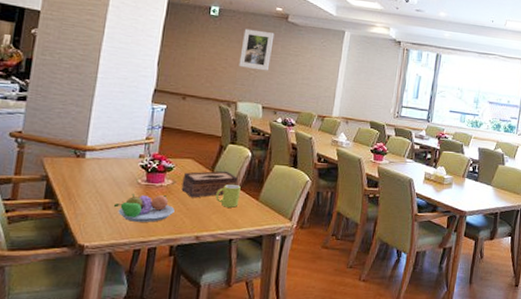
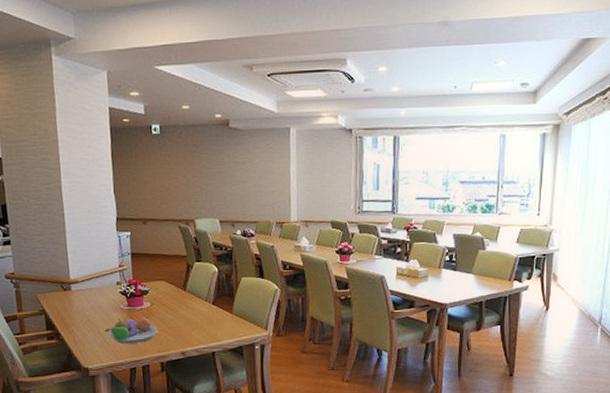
tissue box: present [181,171,239,198] -> none [159,288,211,317]
mug: present [215,184,241,208] -> none [192,300,215,323]
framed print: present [239,29,275,71] -> none [188,142,219,184]

